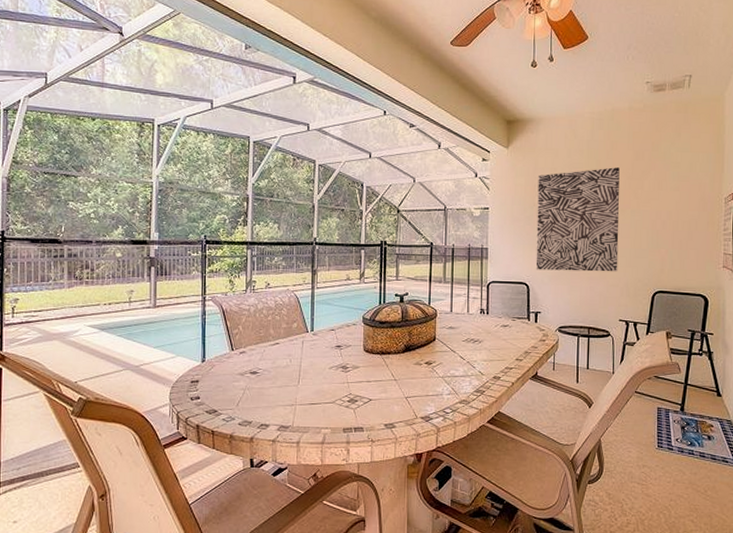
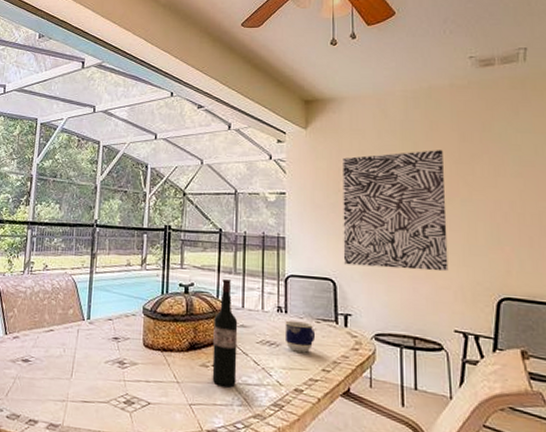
wine bottle: none [425,288,447,379] -> present [212,279,238,387]
cup: none [486,320,512,346] -> present [284,320,316,353]

